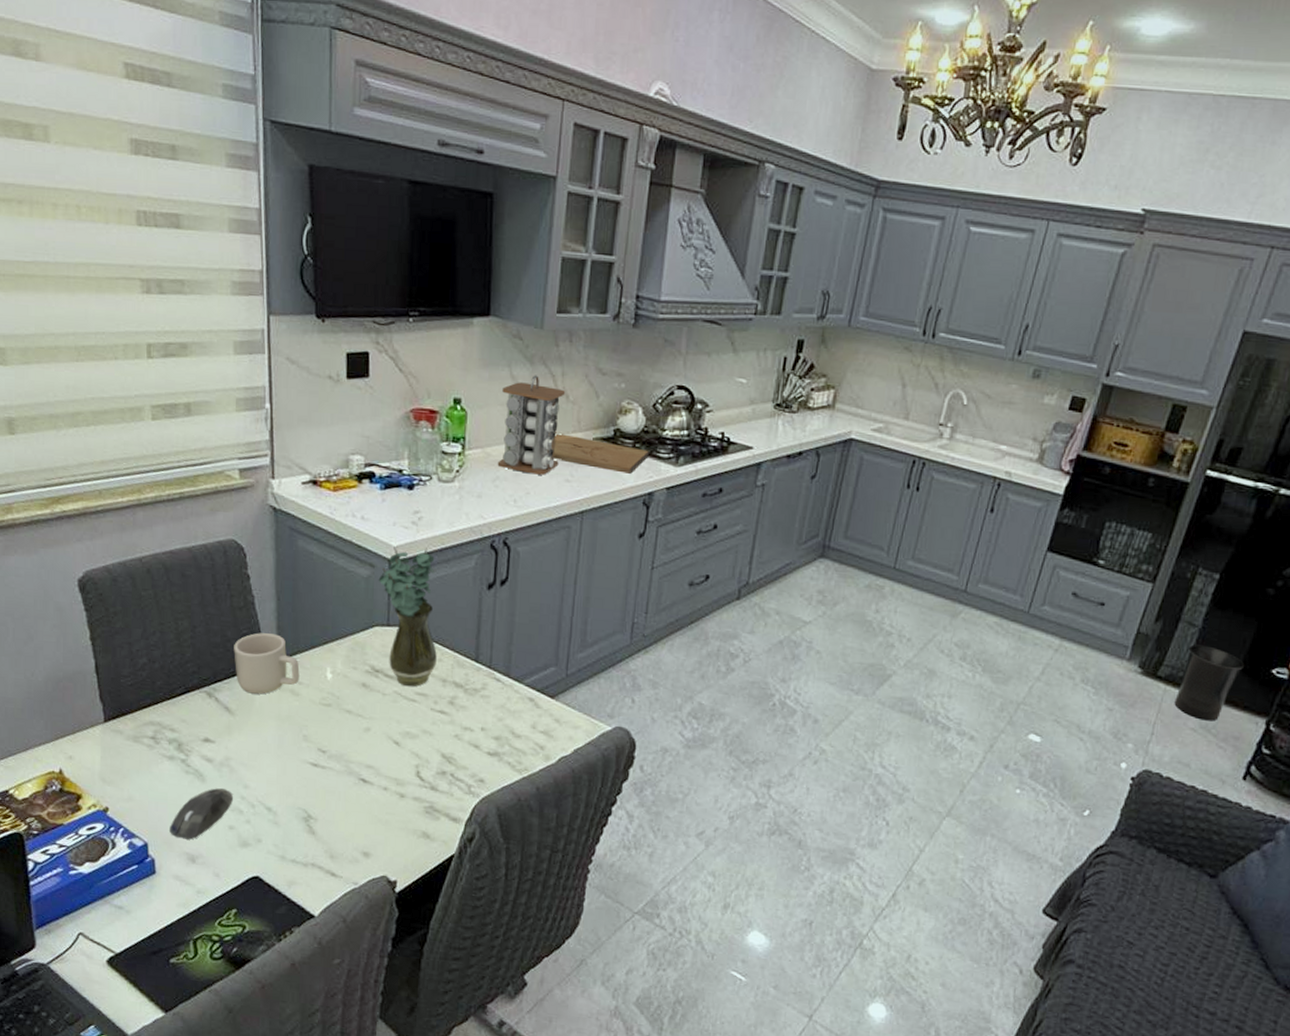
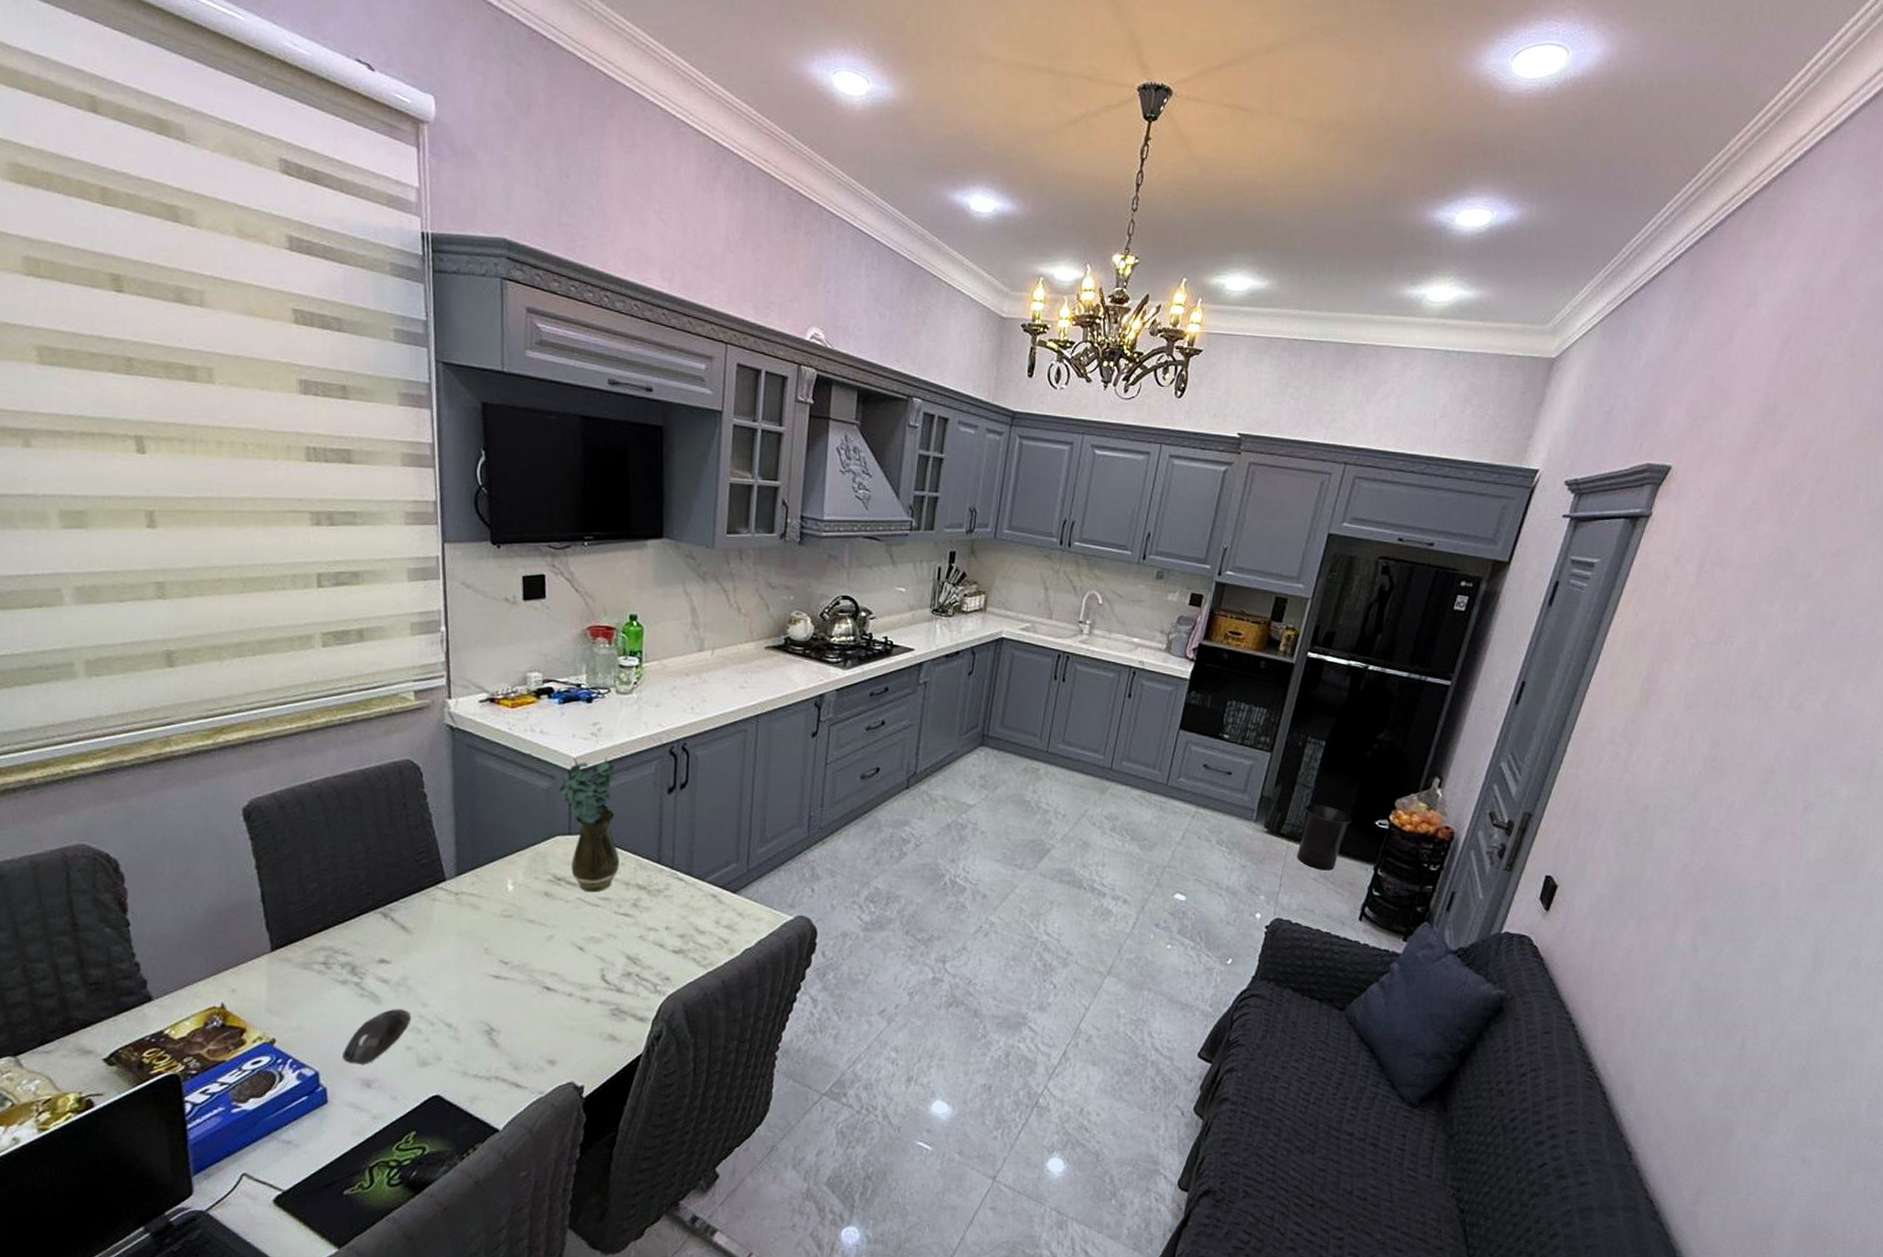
mug: present [234,633,300,695] -> none [410,850,480,911]
spice rack: present [497,375,566,475] -> none [674,591,738,683]
cutting board: present [552,434,650,474] -> none [727,644,820,678]

